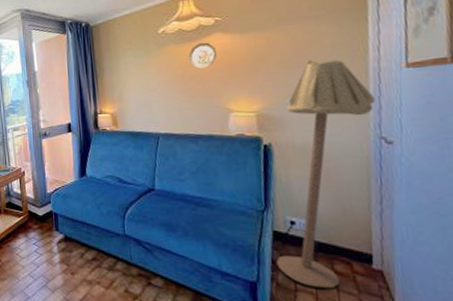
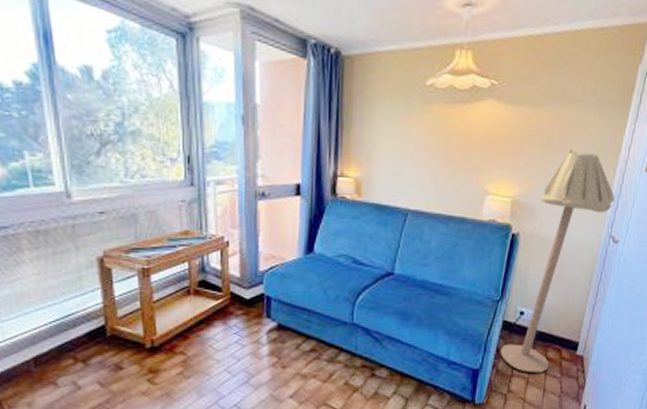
decorative plate: present [188,42,218,69] -> none [455,107,487,140]

